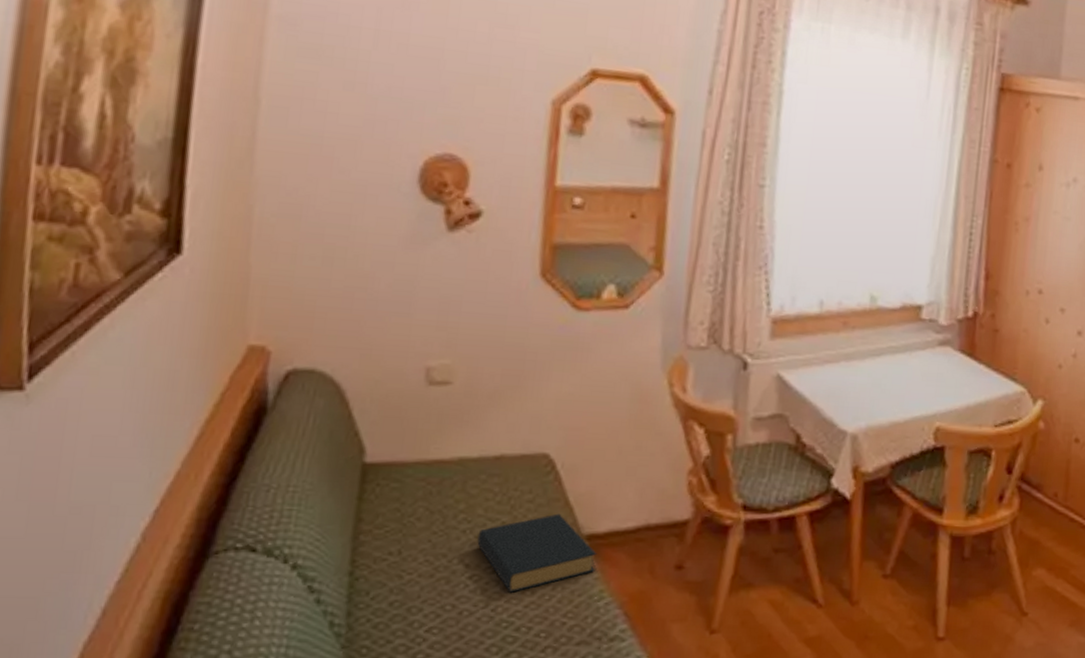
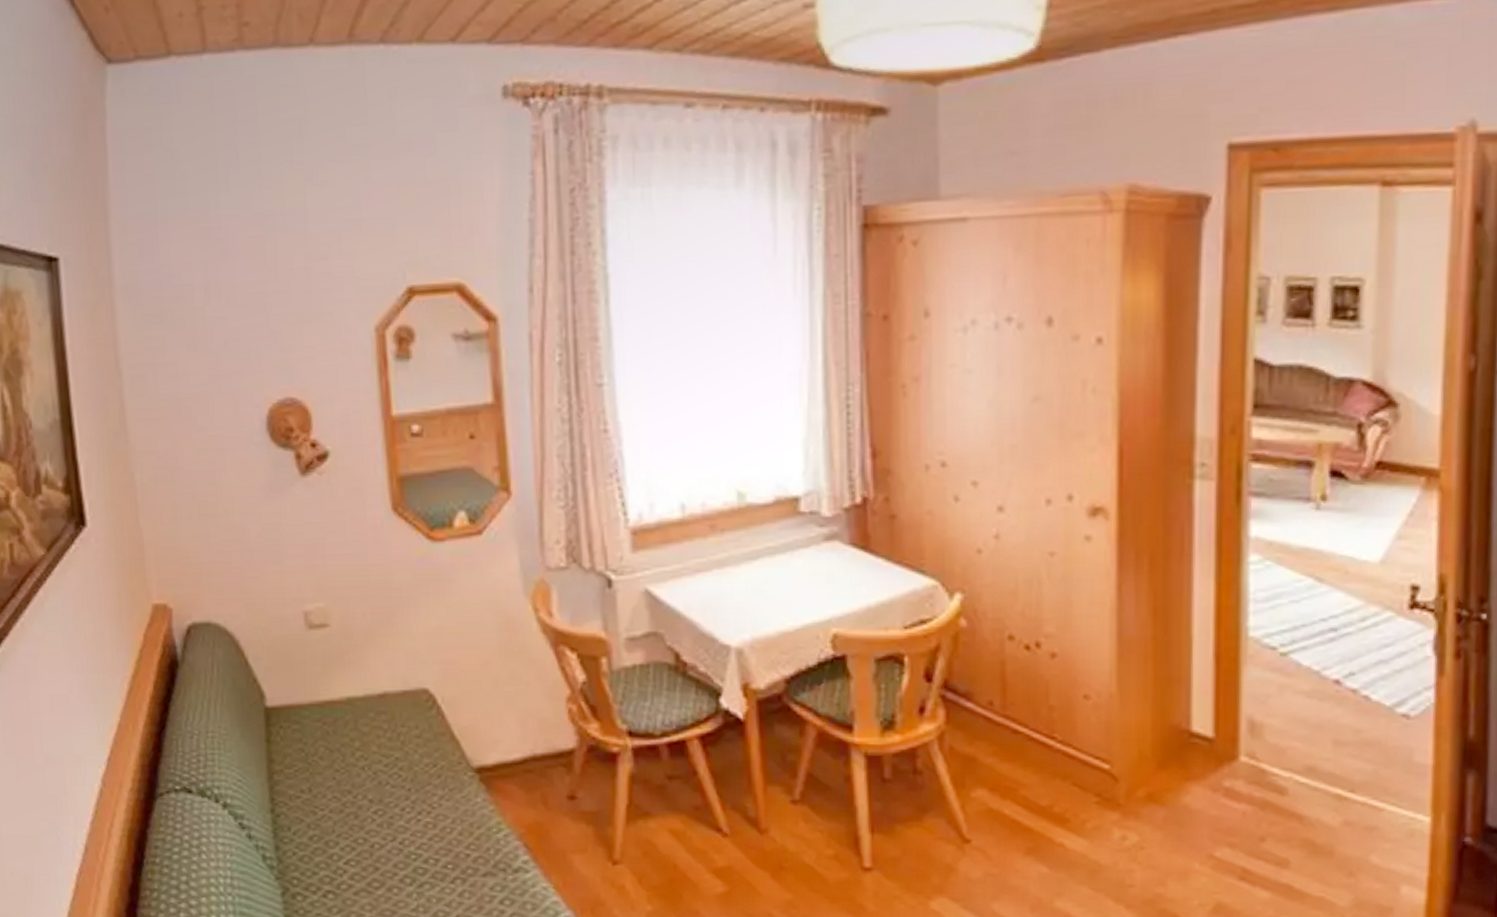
hardback book: present [477,513,597,593] -> none [376,747,490,826]

